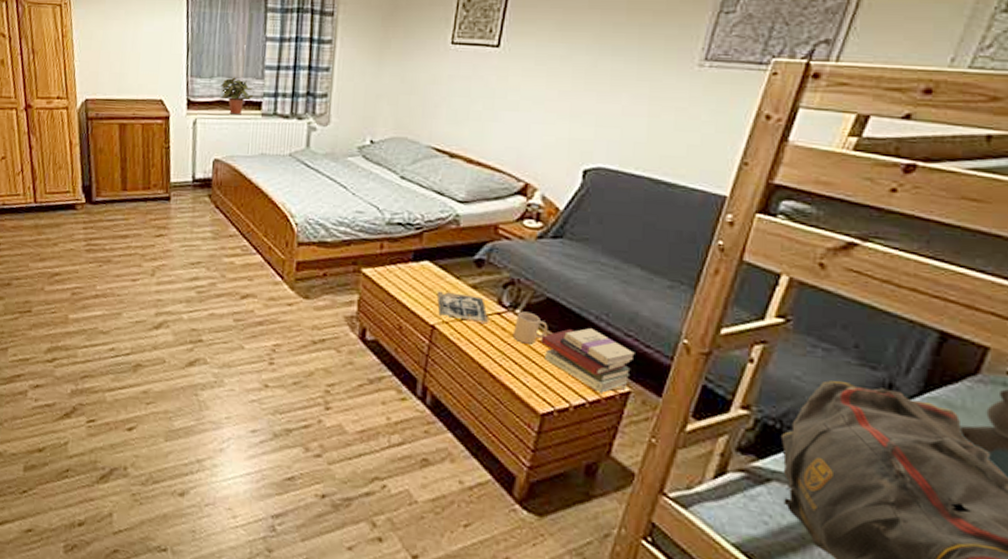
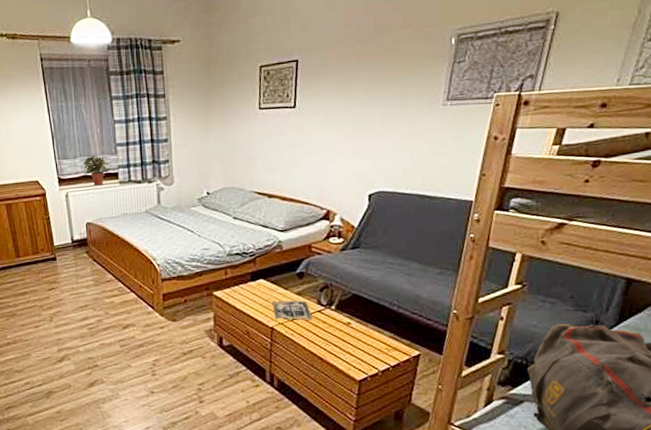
mug: present [512,311,548,345] -> none [331,306,357,331]
books: present [541,328,635,393] -> none [352,312,420,358]

